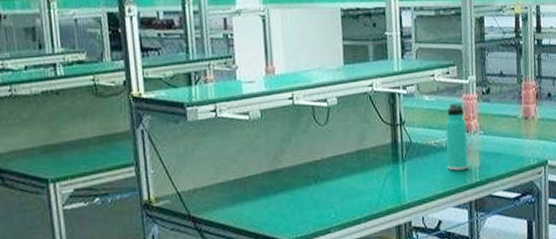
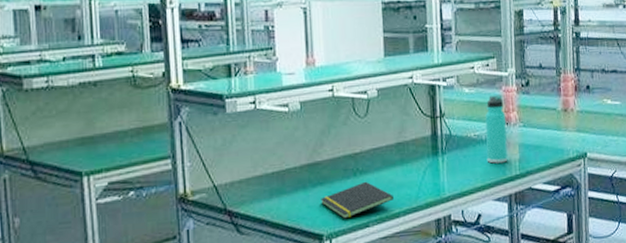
notepad: none [282,188,354,225] -> present [321,181,393,219]

